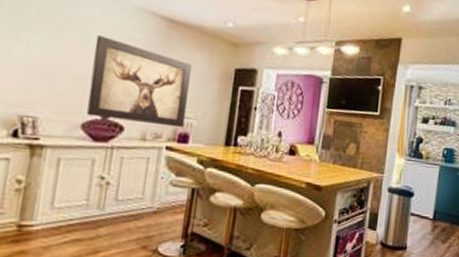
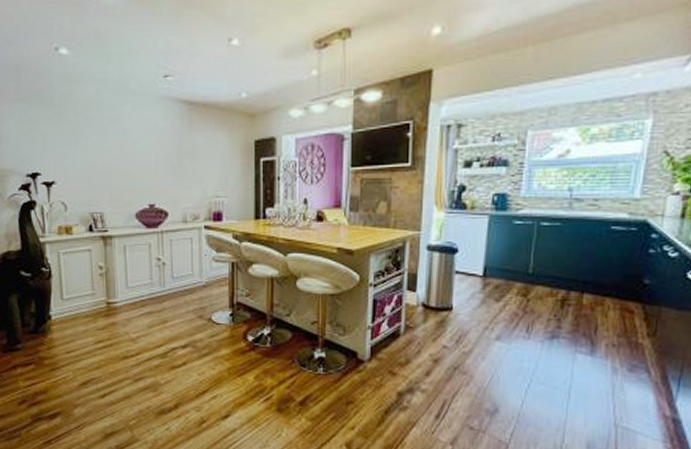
wall art: present [87,35,192,128] -> none [133,131,217,207]

